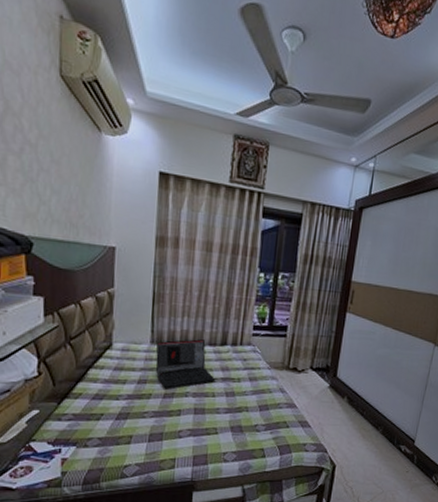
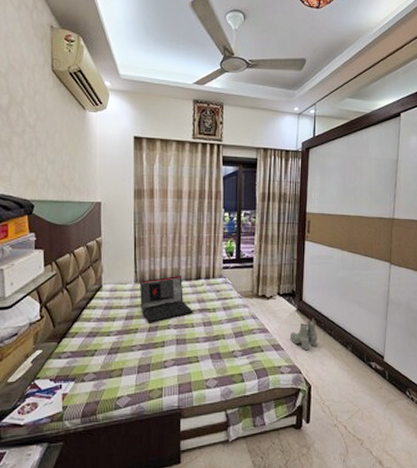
boots: none [318,398,349,430] -> present [289,321,318,351]

